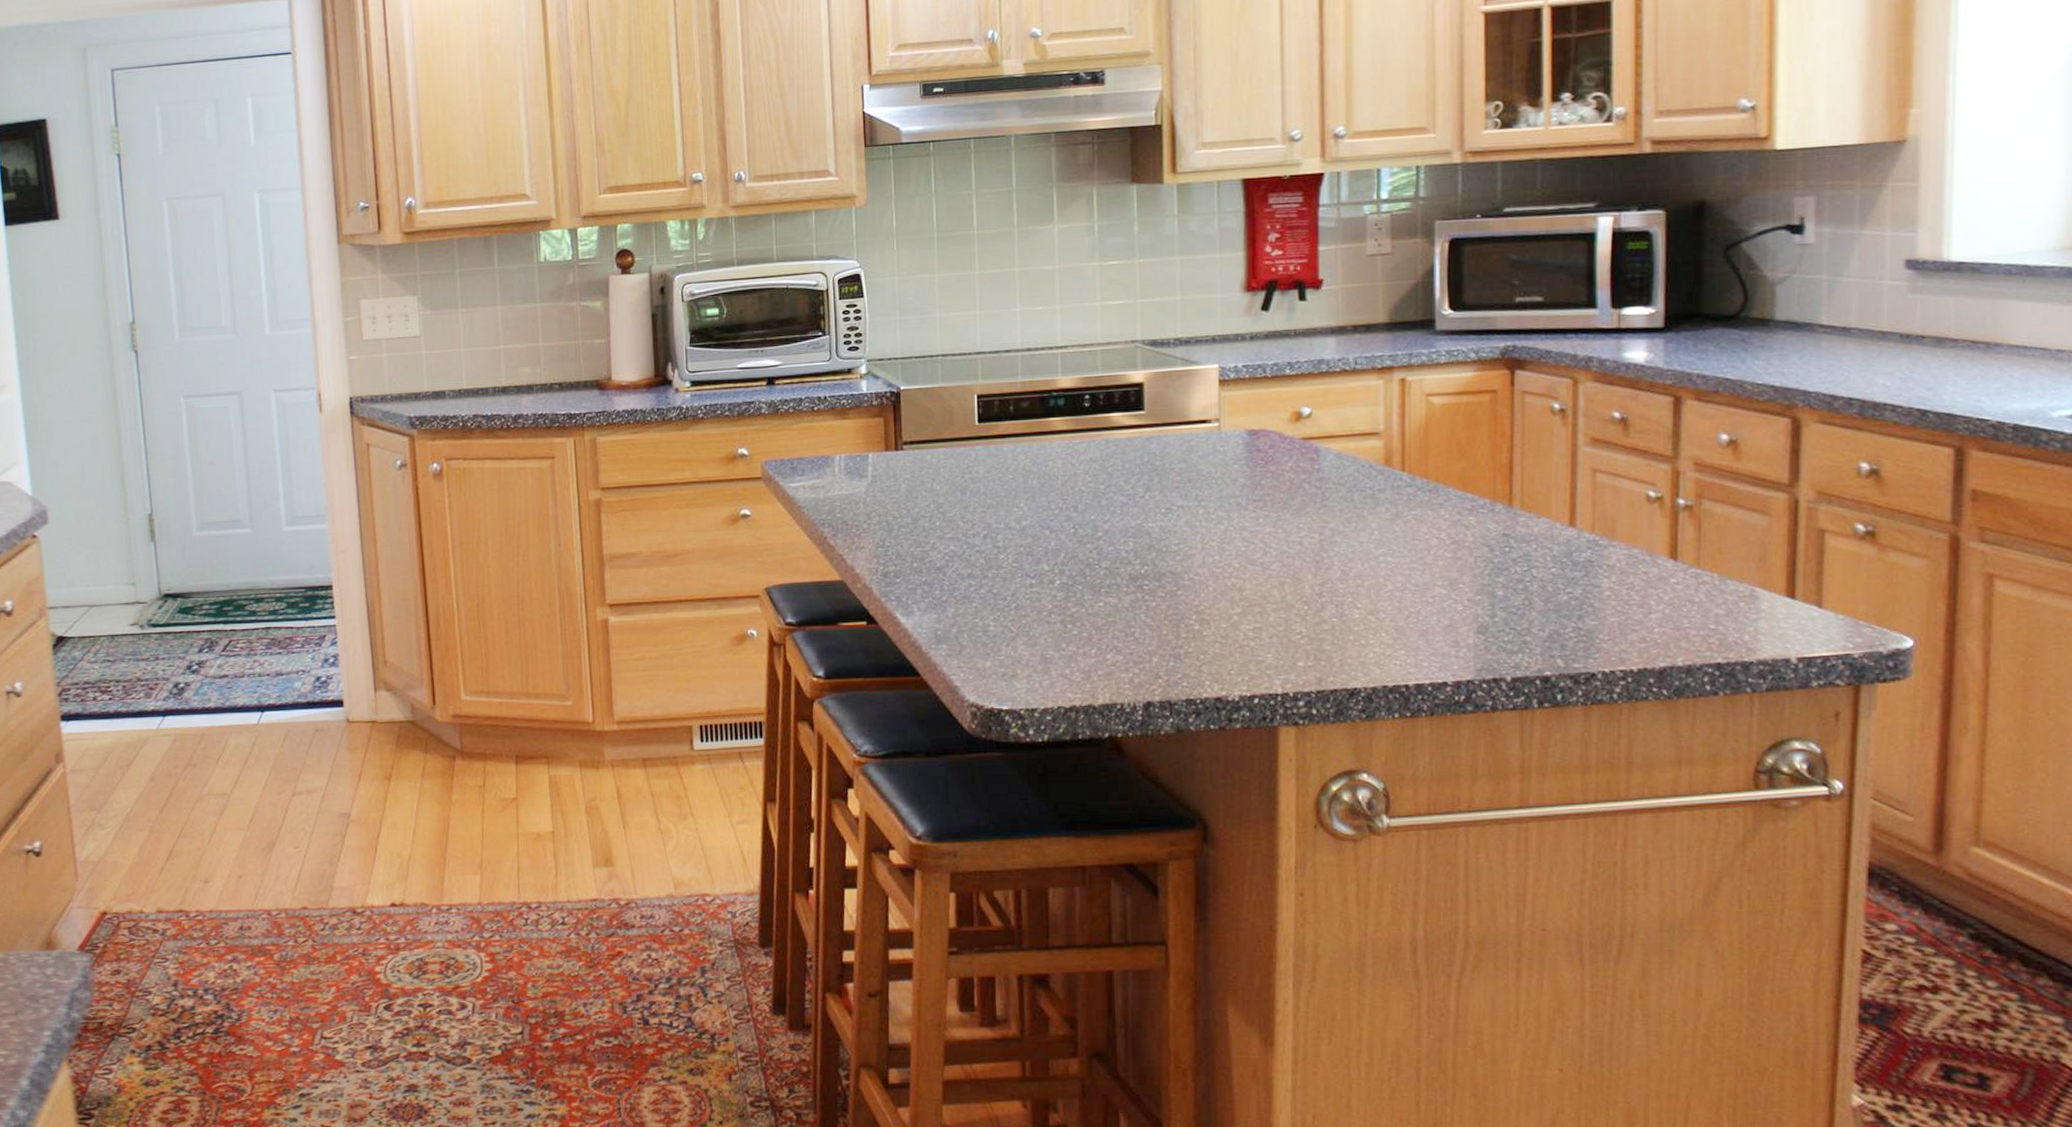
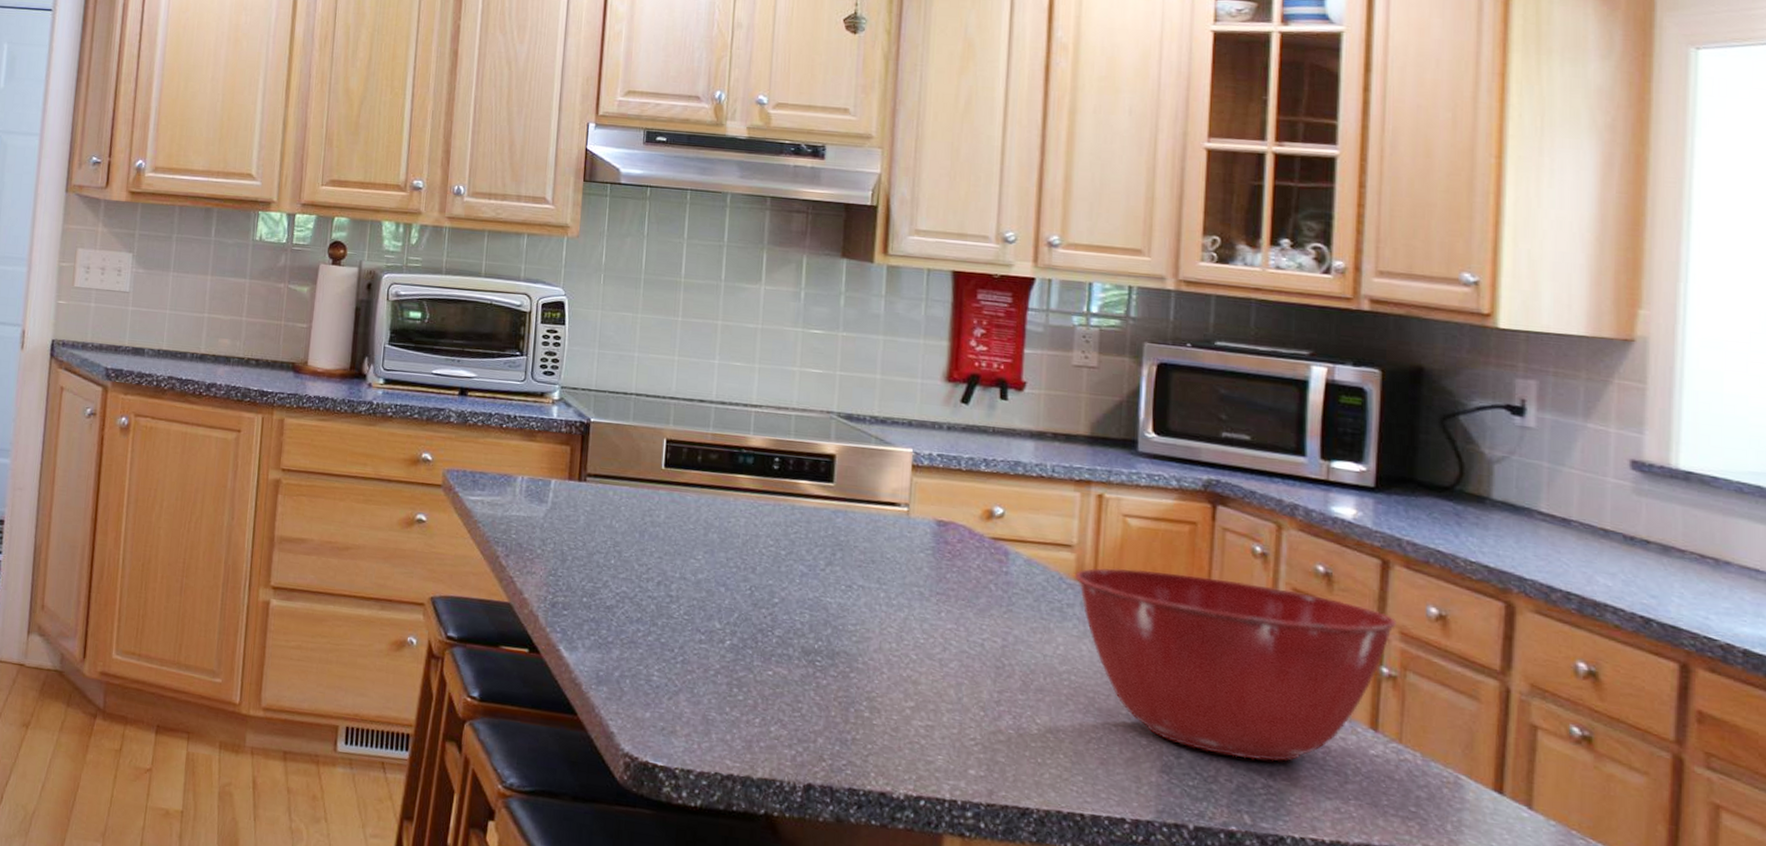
mixing bowl: none [1384,440,1690,608] -> present [1075,568,1396,761]

